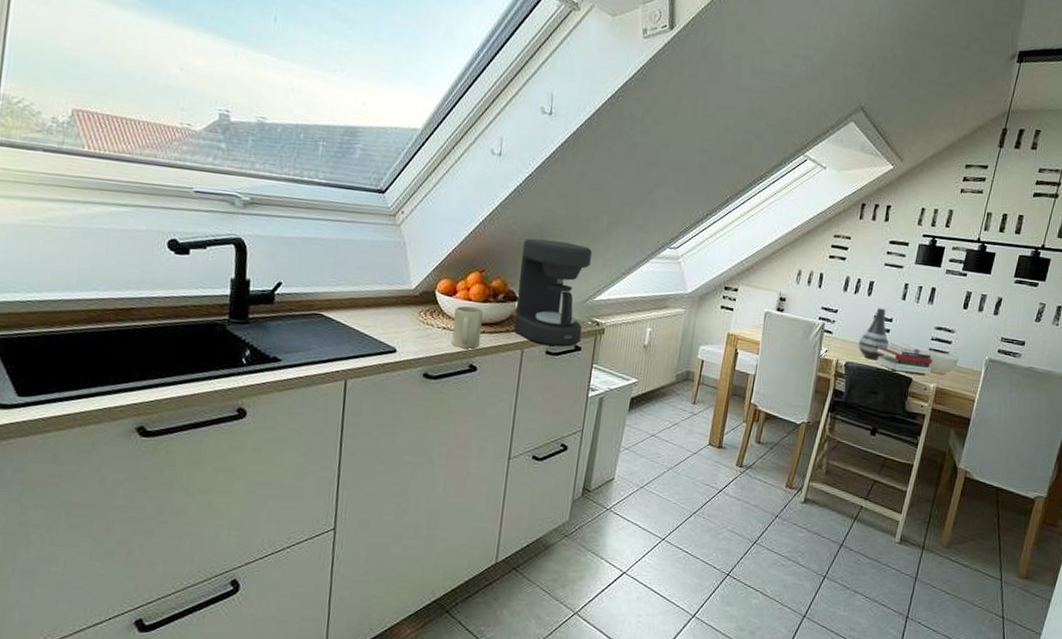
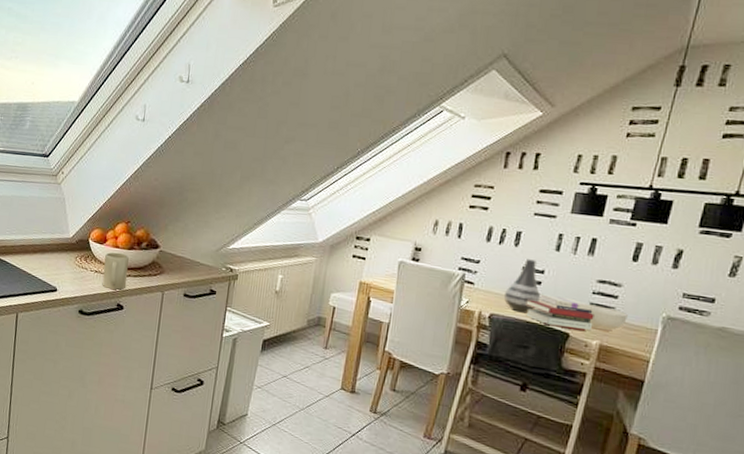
coffee maker: present [514,238,592,348] -> none [155,192,226,291]

